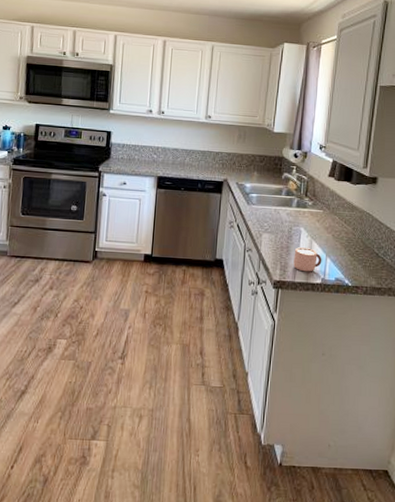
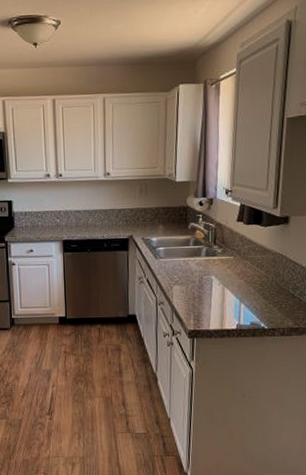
mug: present [293,247,322,272] -> none [207,295,236,319]

